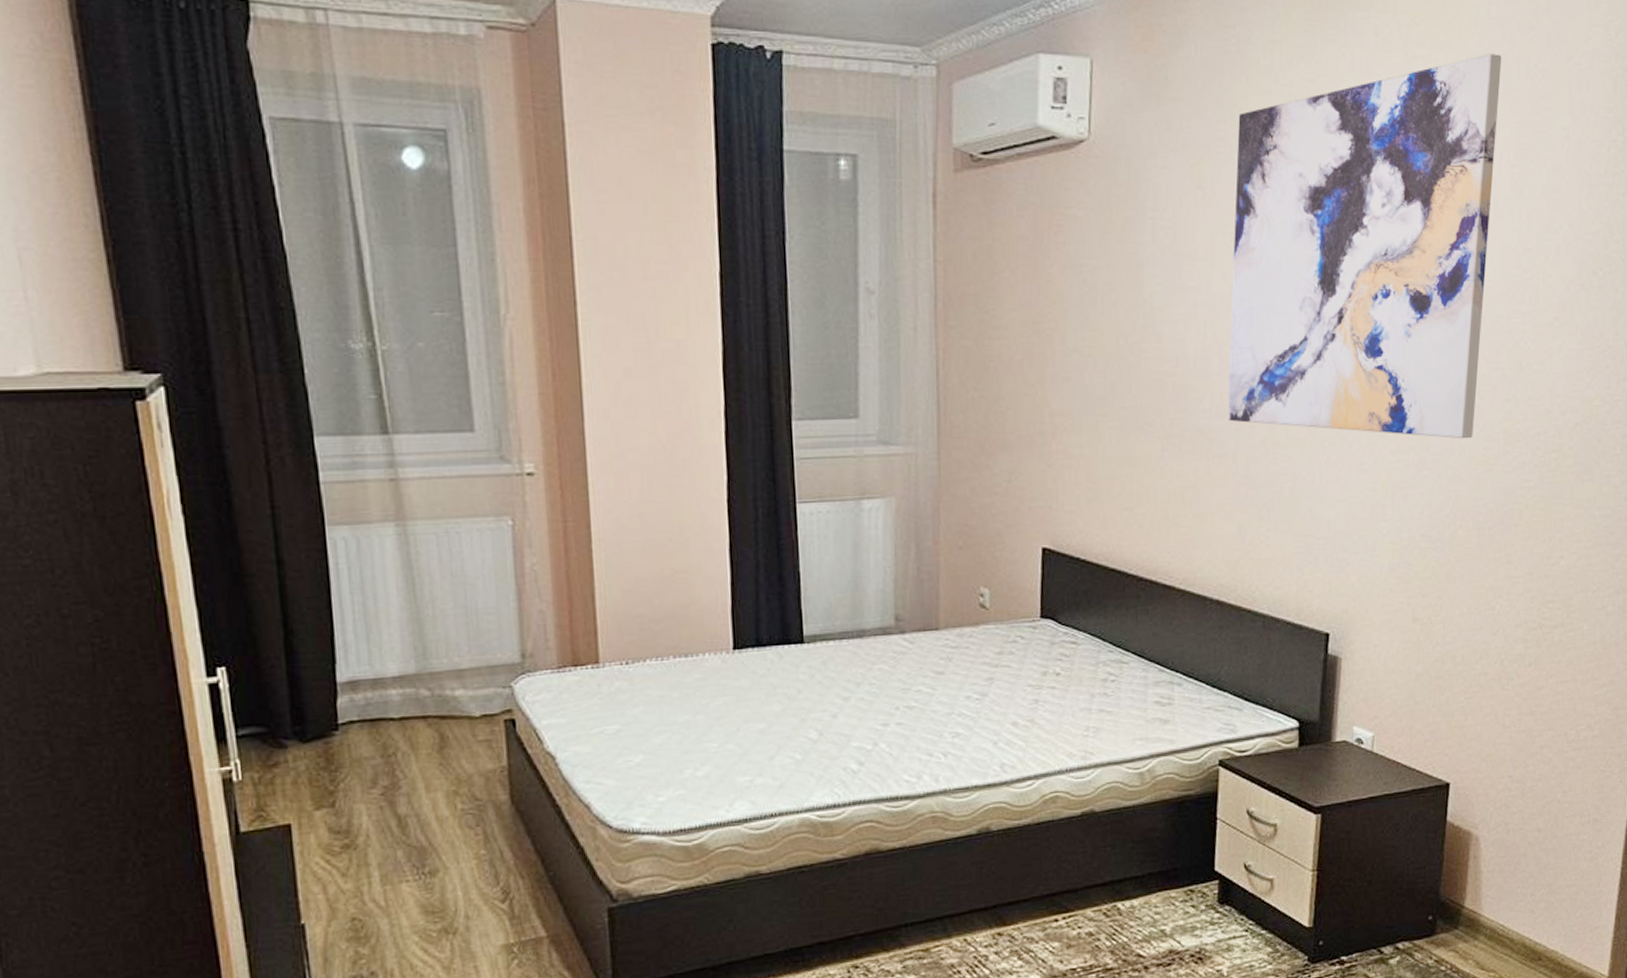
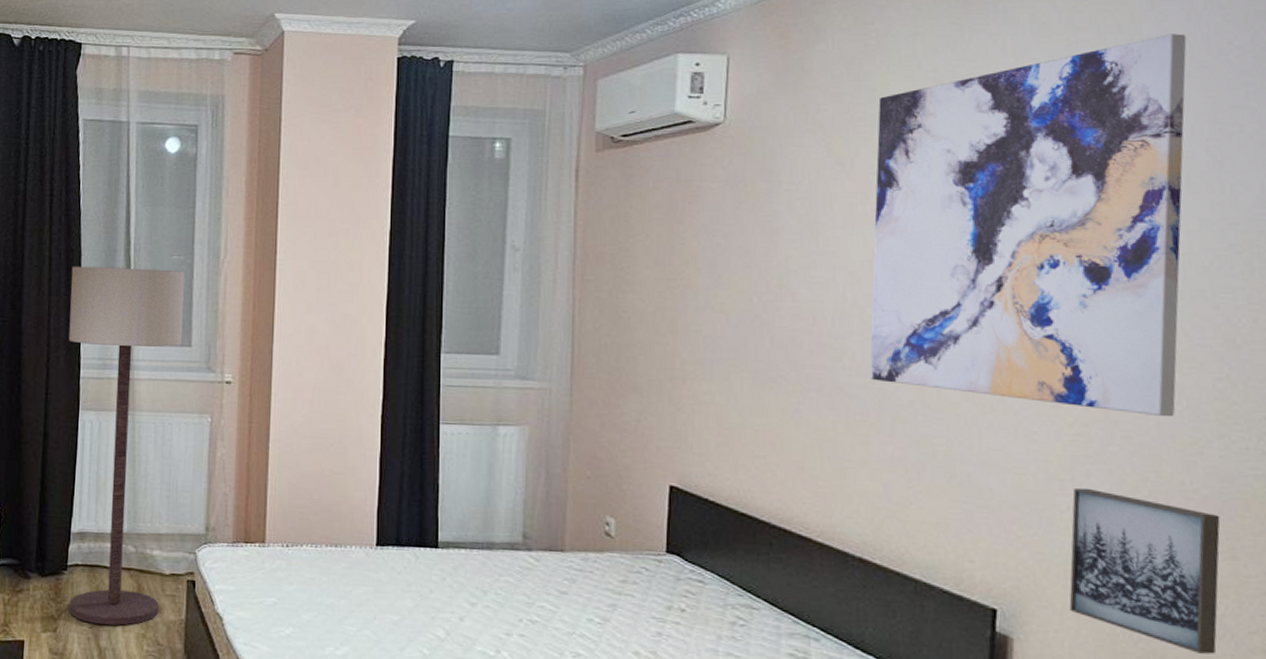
floor lamp: none [284,330,471,790] -> present [68,266,185,626]
wall art: none [1386,511,1501,650] -> present [1069,487,1221,654]

